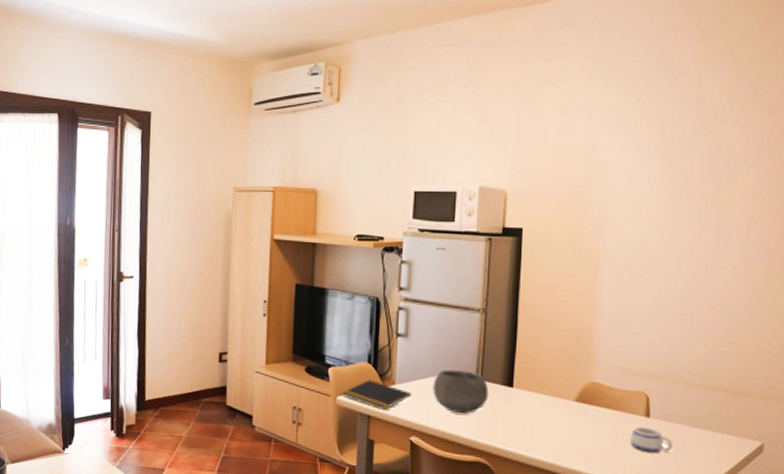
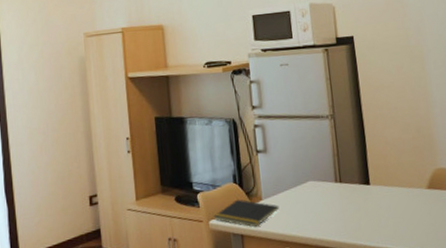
bowl: present [433,370,489,414] -> none [297,176,350,219]

